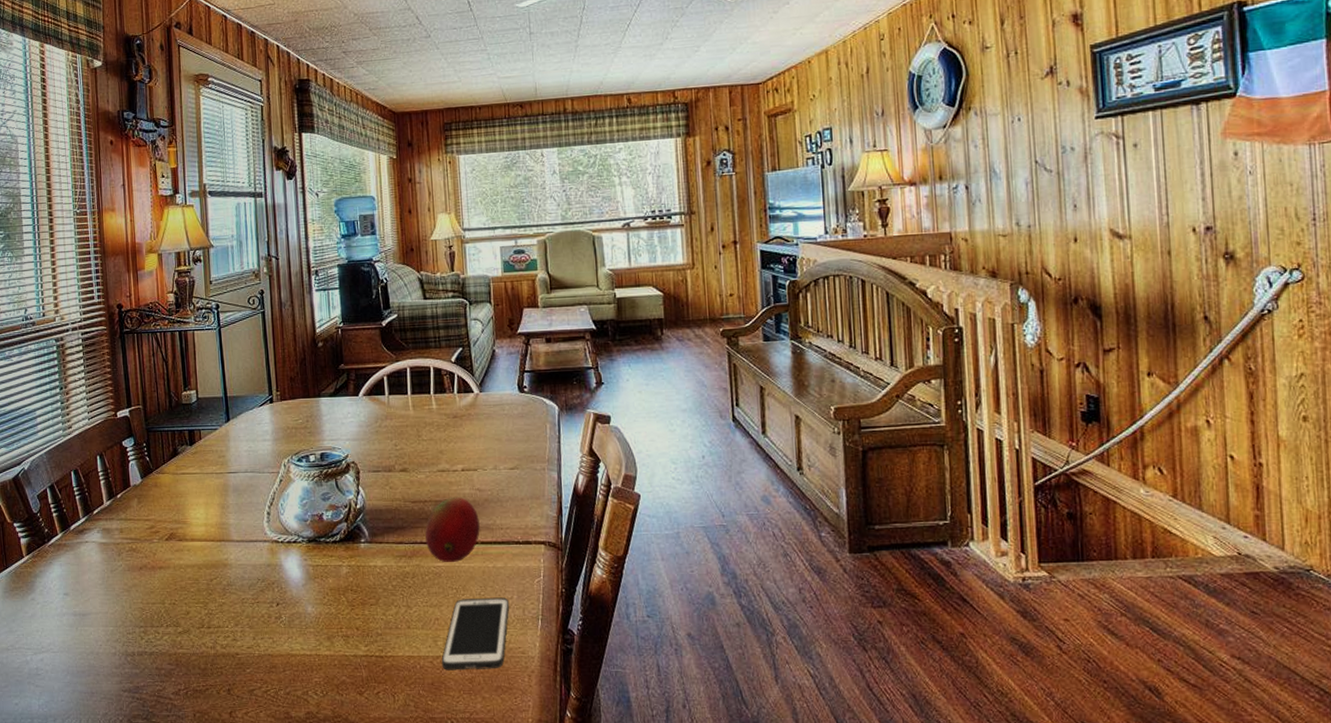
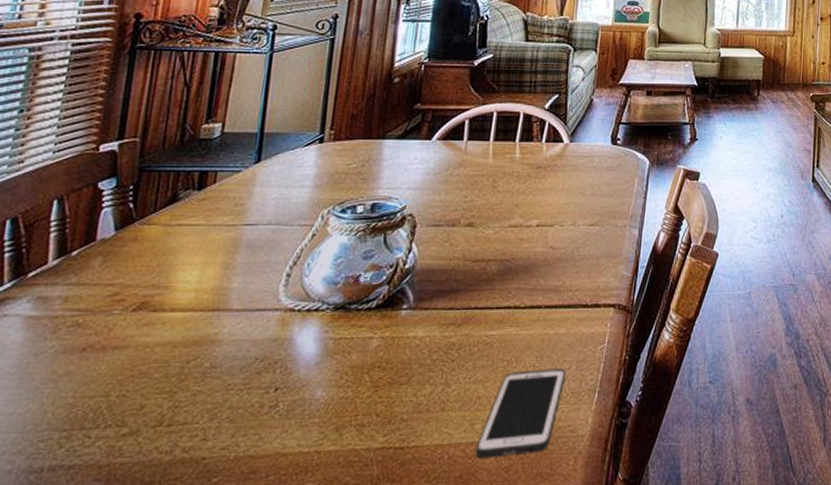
fruit: present [425,496,480,562] -> none [481,255,548,330]

